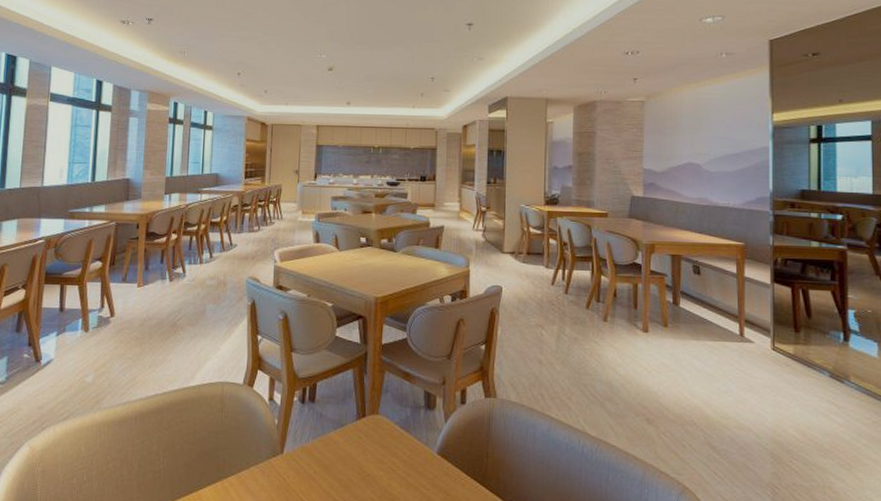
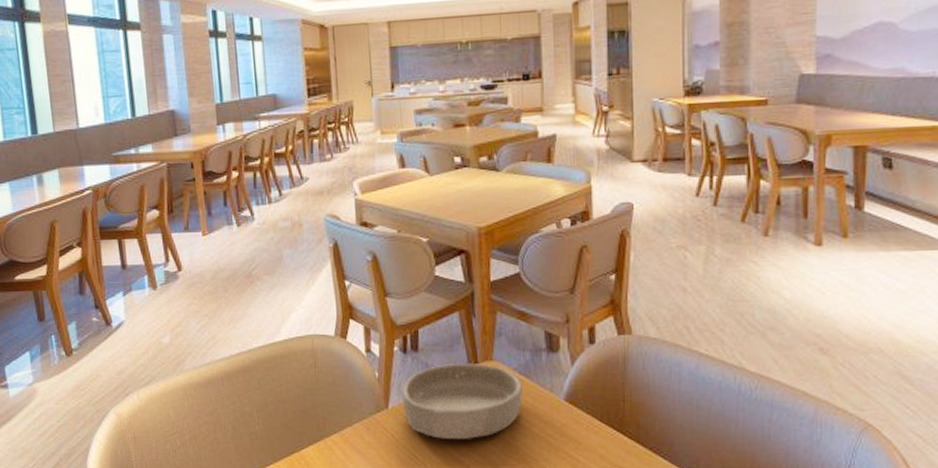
bowl: none [296,415,402,486] -> present [402,362,523,439]

